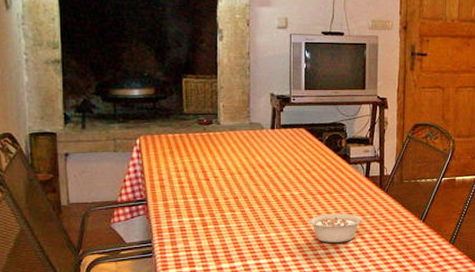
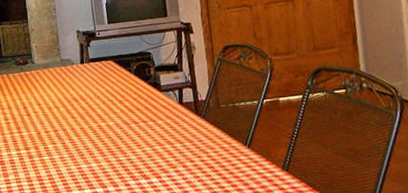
legume: present [309,213,372,243] -> none [127,141,192,172]

